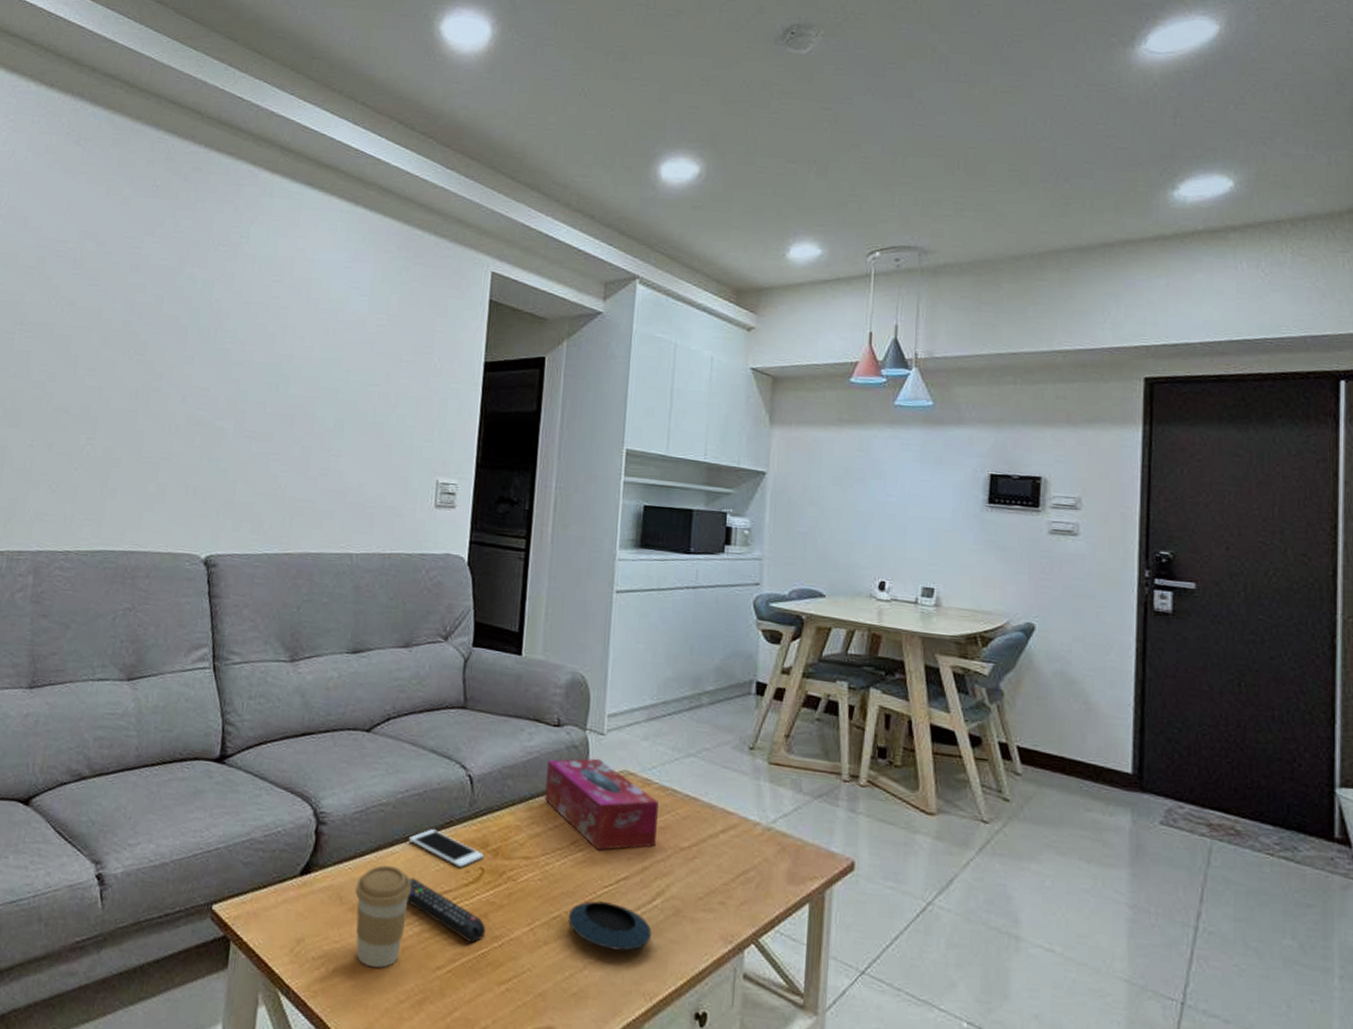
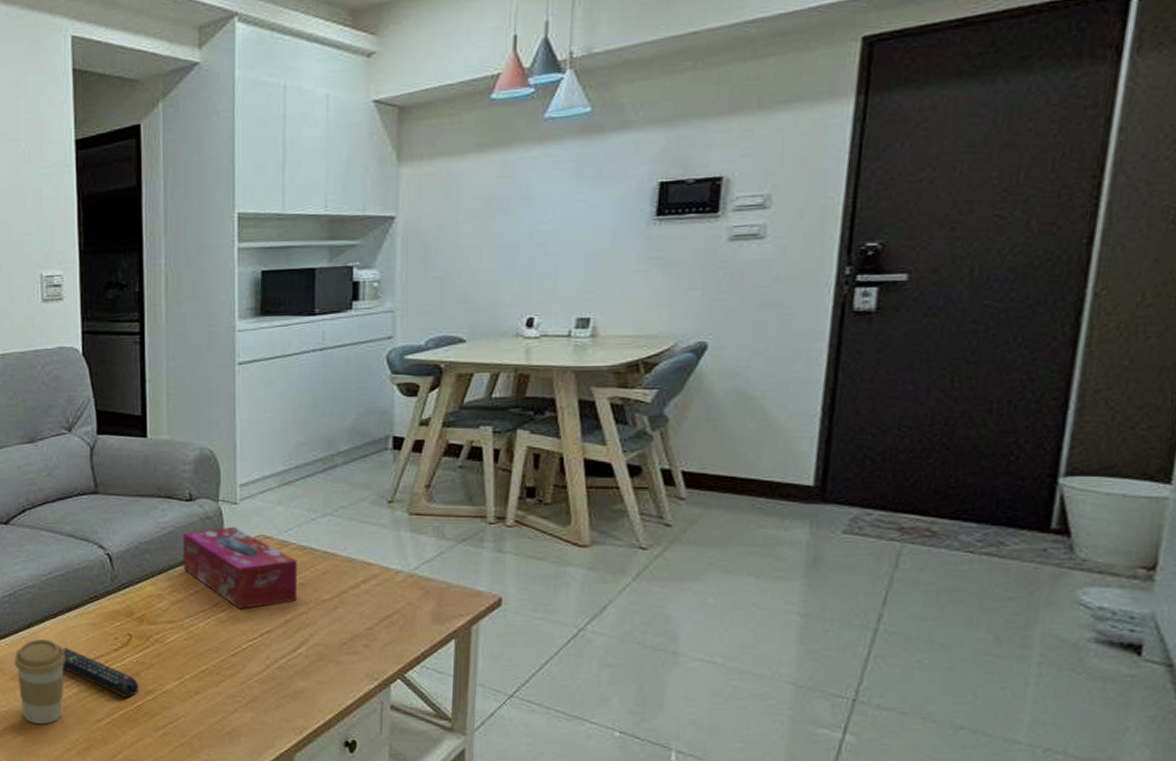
cell phone: present [408,829,484,868] -> none [57,604,130,636]
saucer: present [568,901,652,951] -> none [217,653,298,694]

